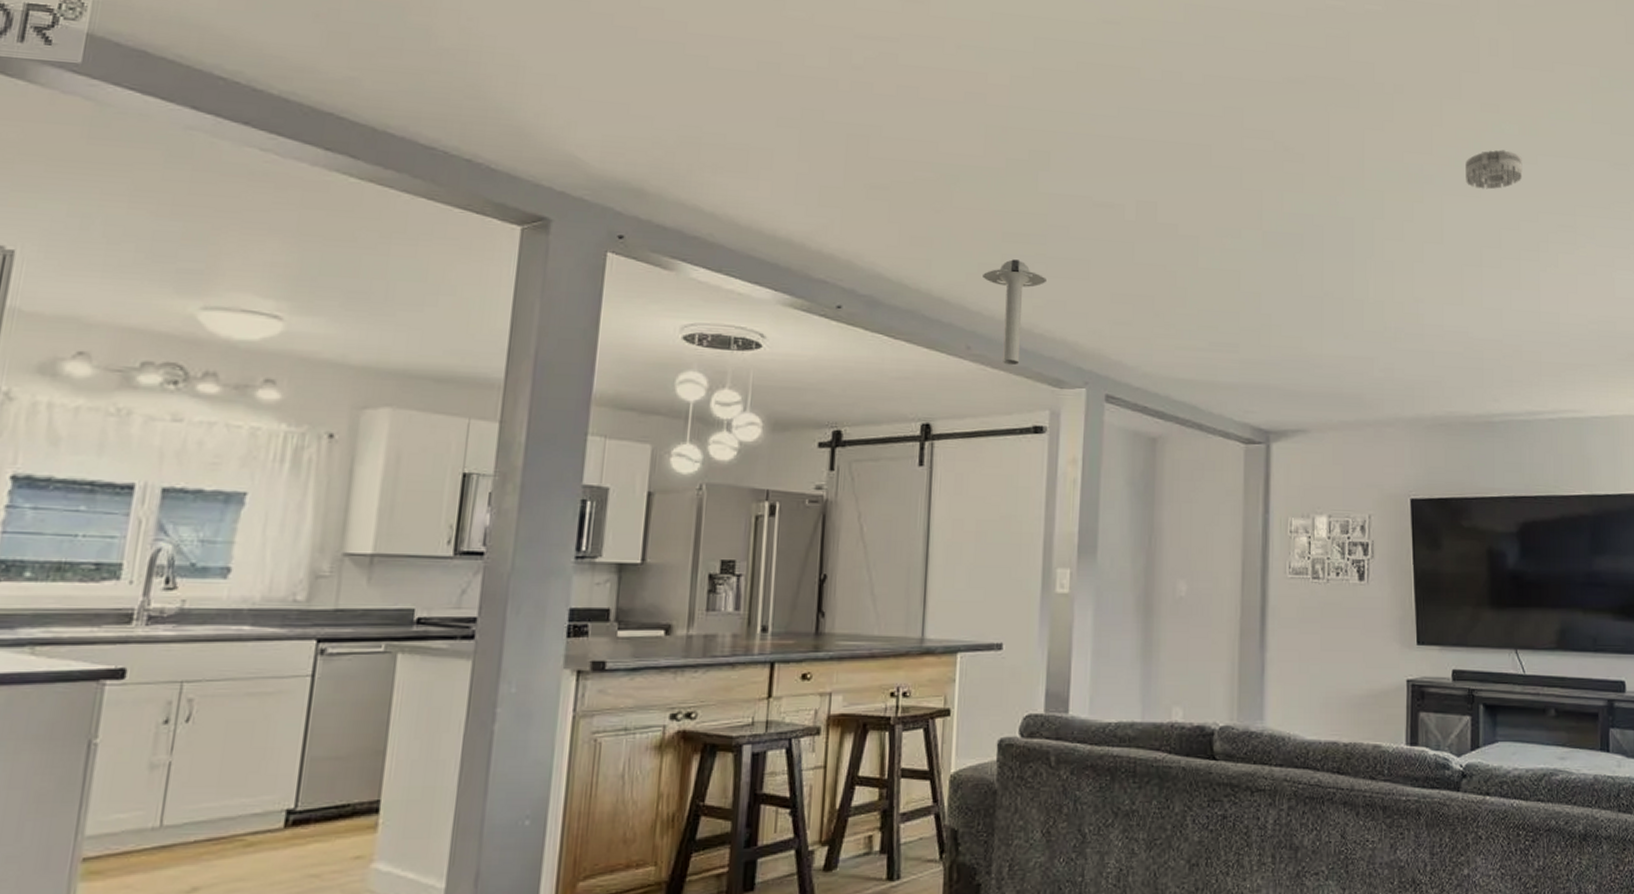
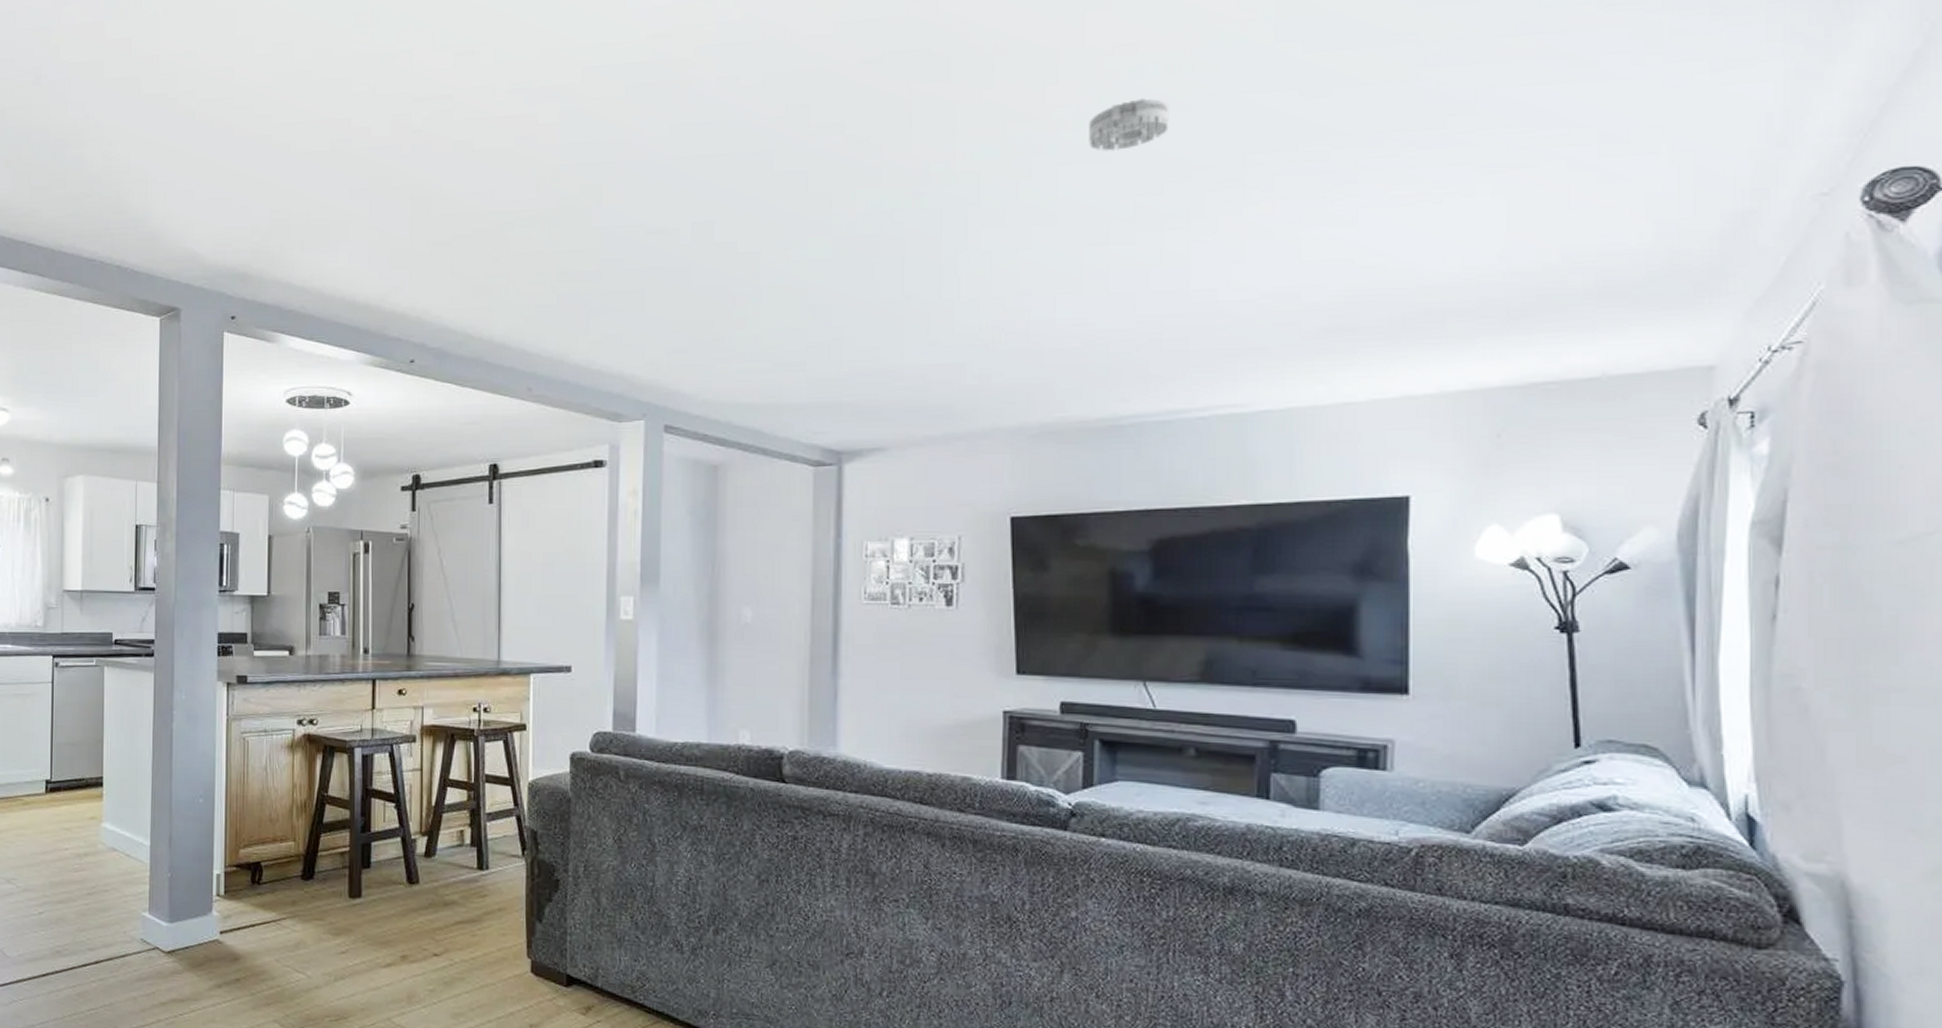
ceiling light: present [983,259,1046,366] -> none [540,298,602,403]

